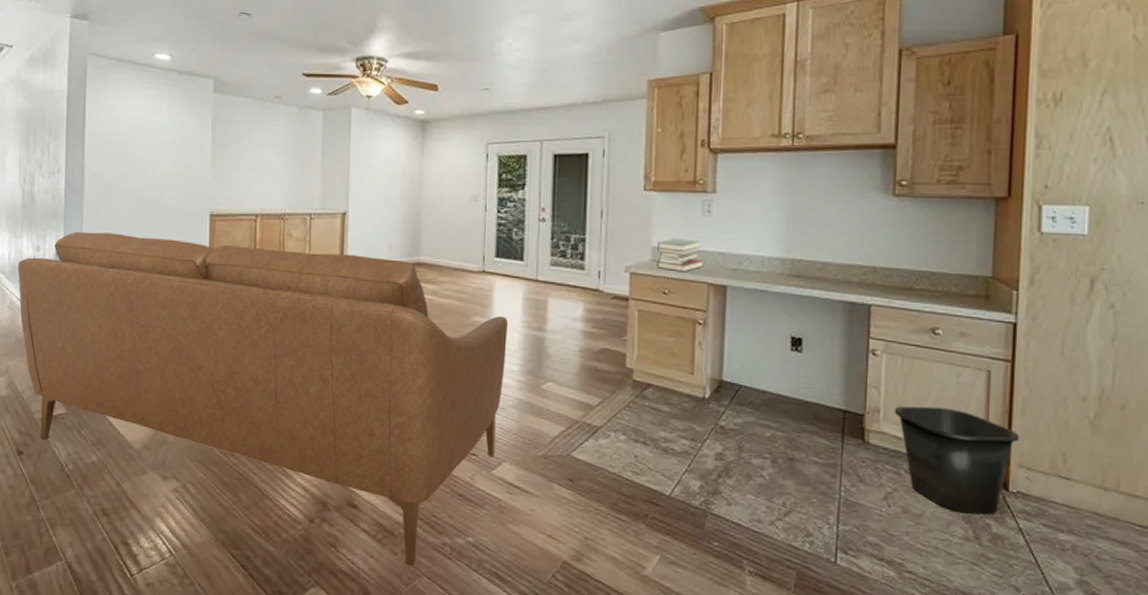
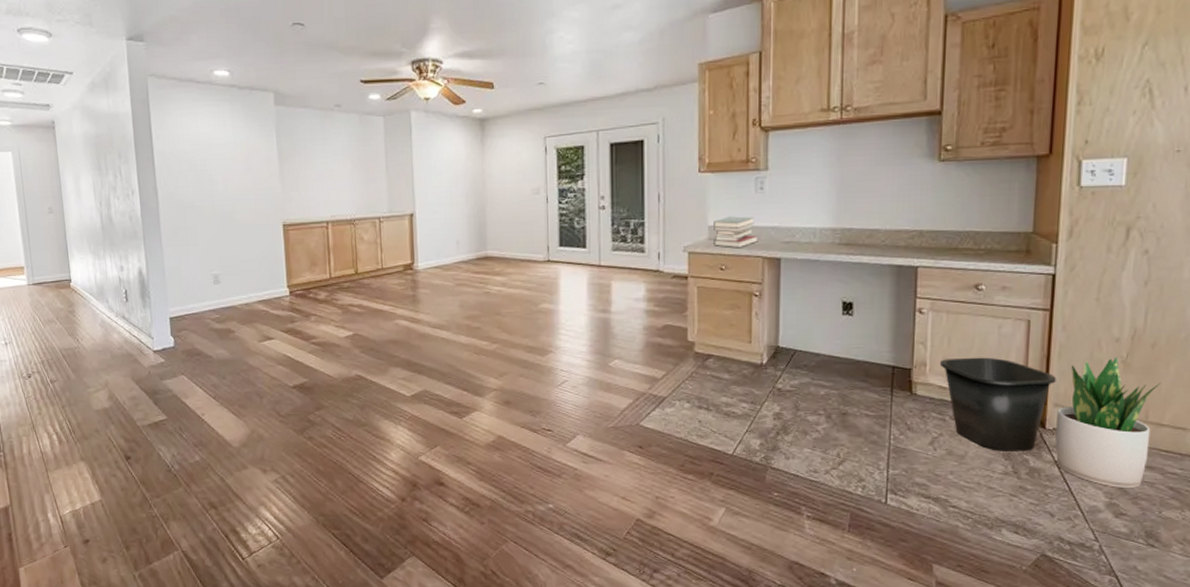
sofa: present [18,231,508,566] -> none [104,249,575,533]
planter: none [1019,417,1132,566] -> present [1055,356,1161,489]

